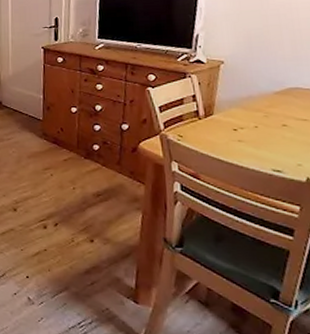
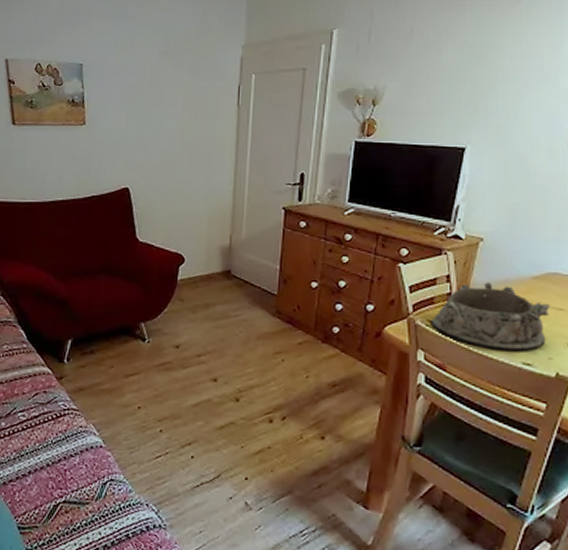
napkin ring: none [181,99,294,160] -> present [430,282,549,352]

